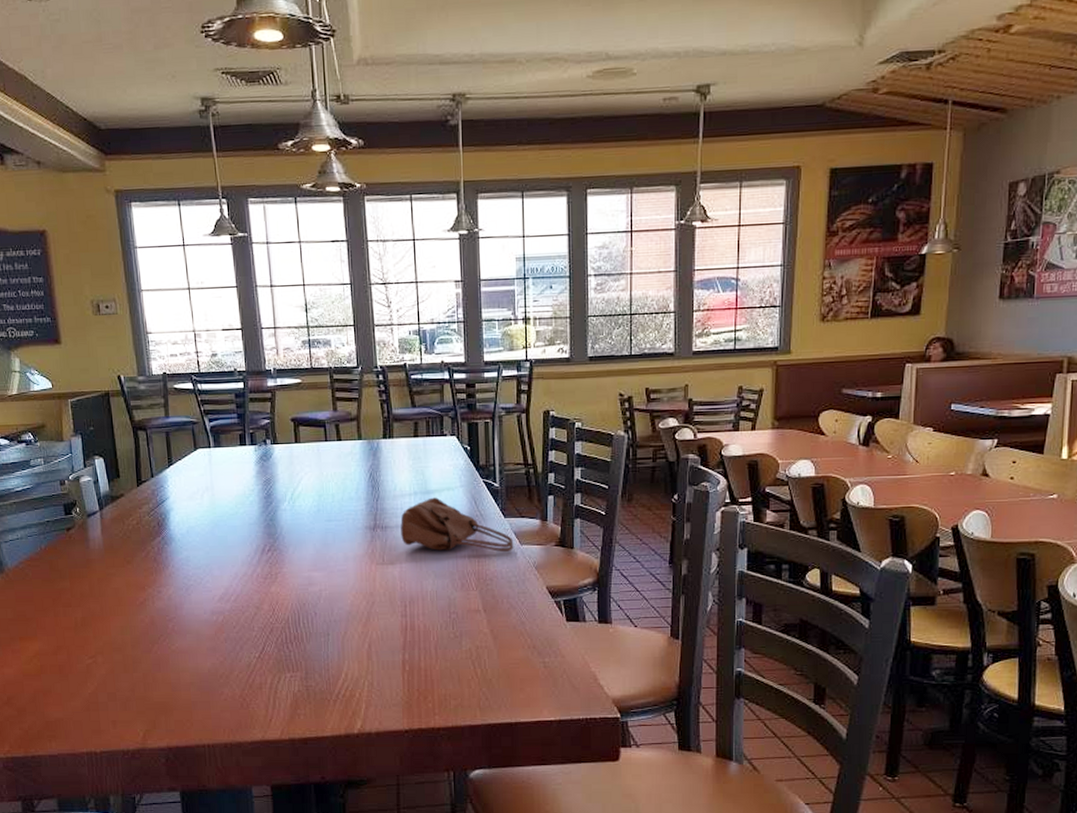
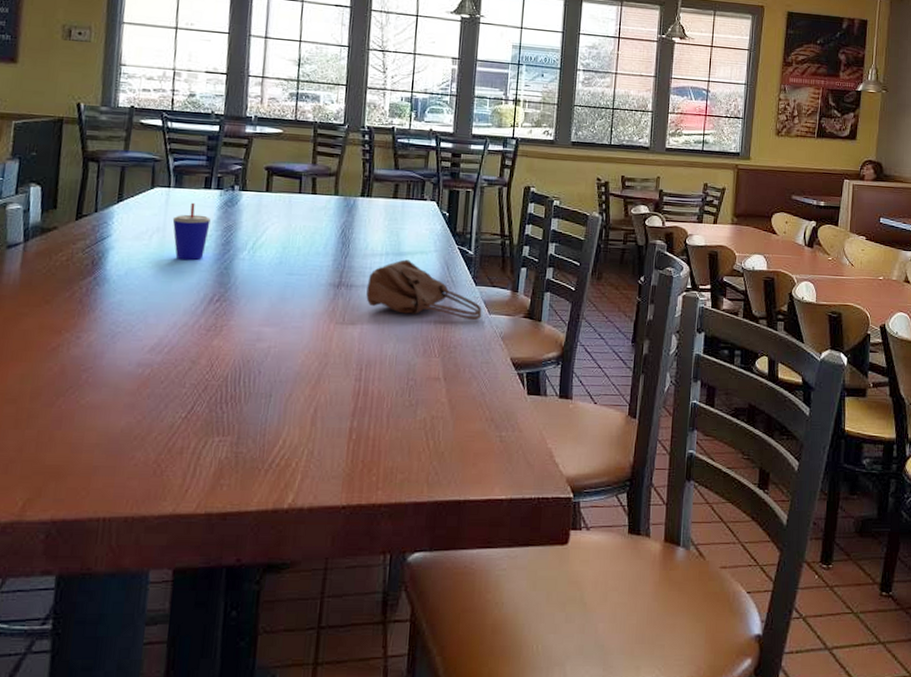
beverage cup: none [217,460,251,514] -> present [172,202,211,260]

